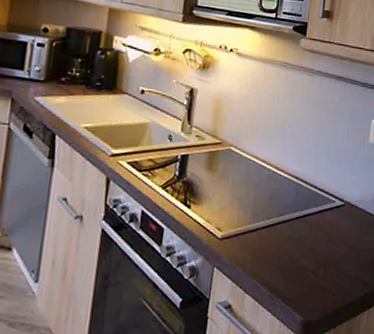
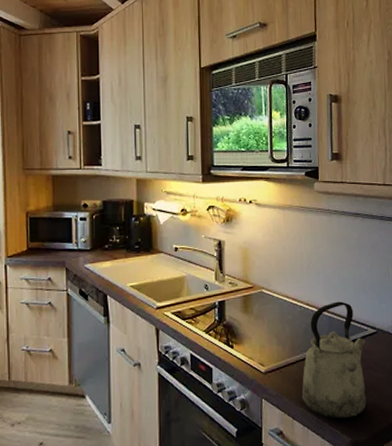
kettle: none [257,168,333,295] -> present [301,301,366,419]

